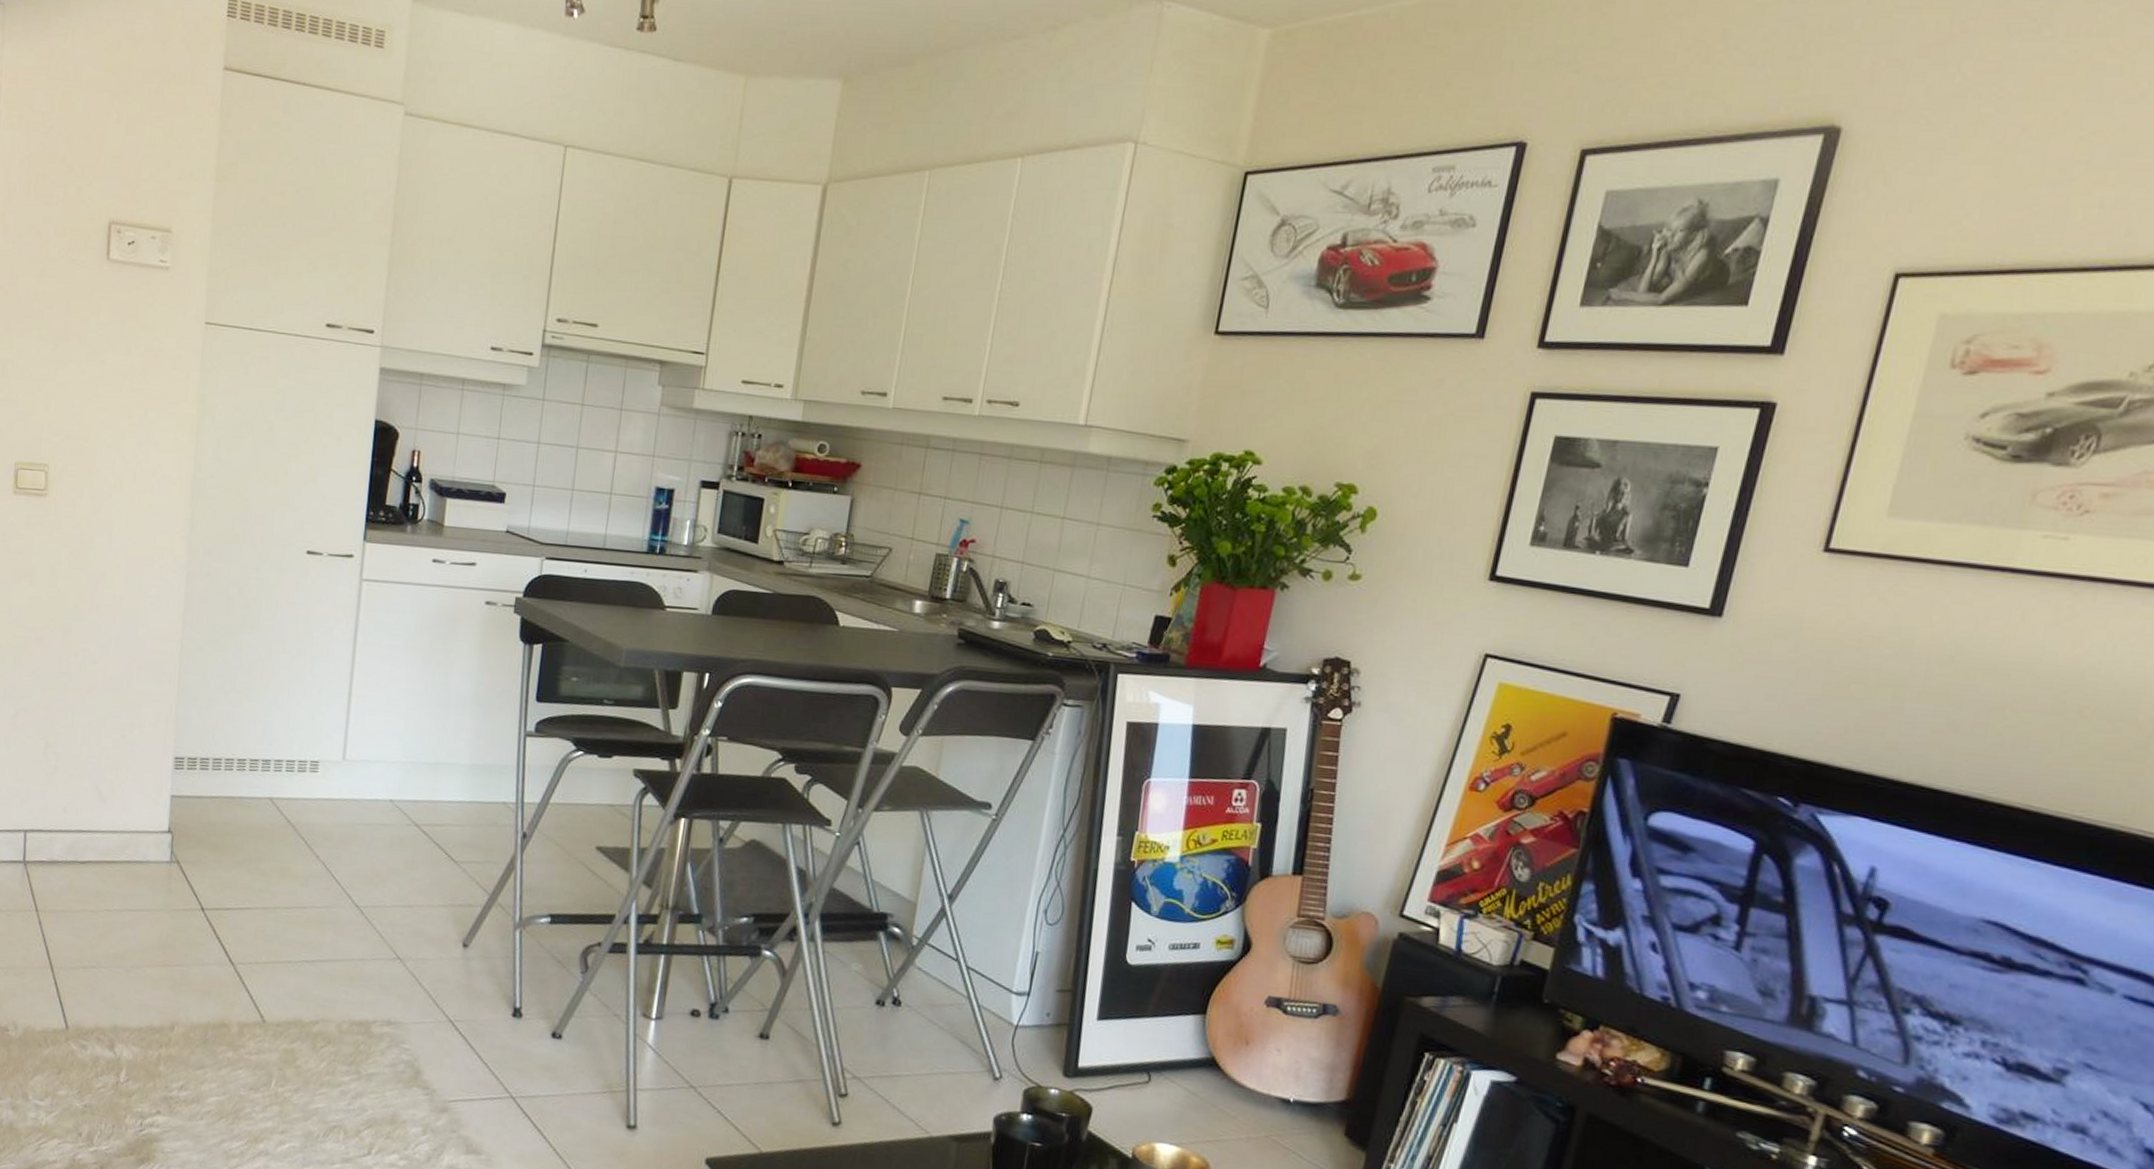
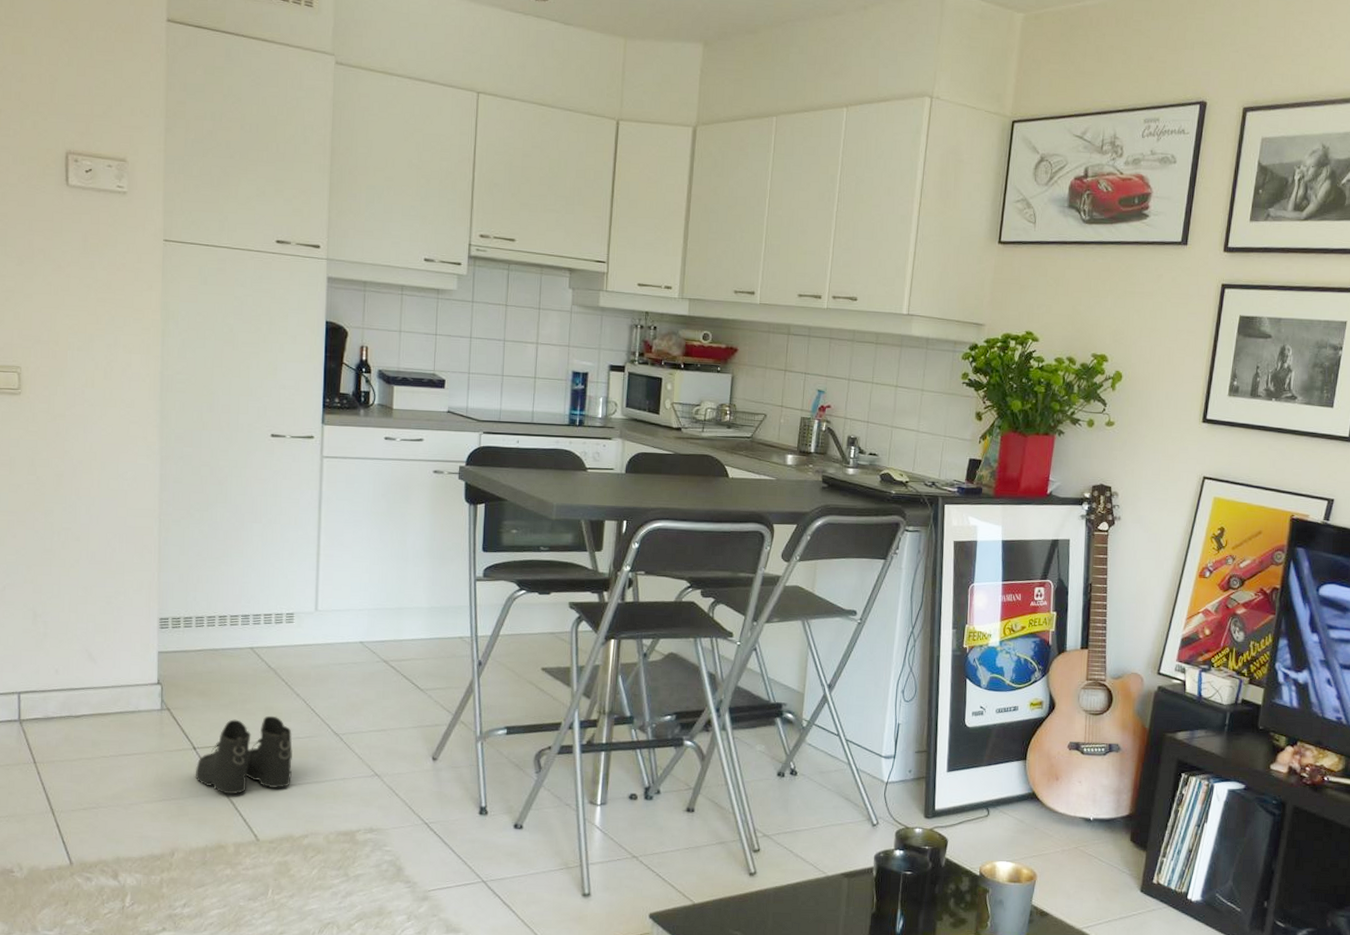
boots: none [201,878,309,967] -> present [195,715,293,795]

